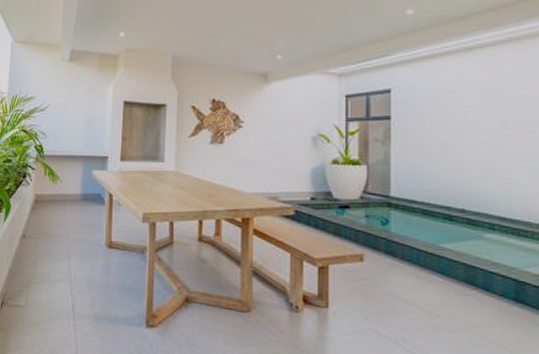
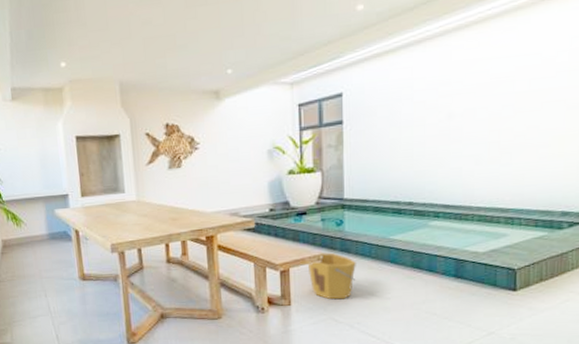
bucket: none [348,252,402,309] -> present [307,252,356,300]

